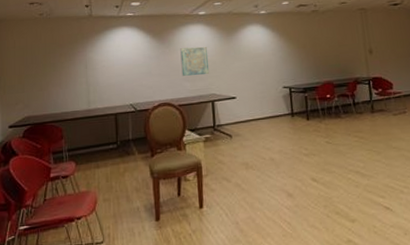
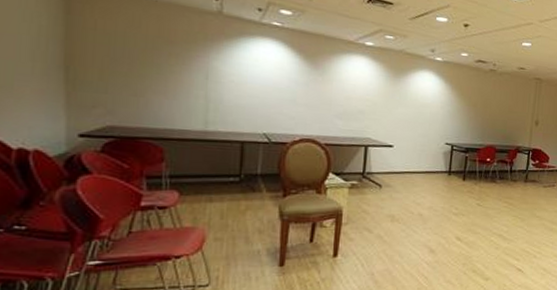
wall art: present [180,46,210,76] -> none [334,79,370,116]

